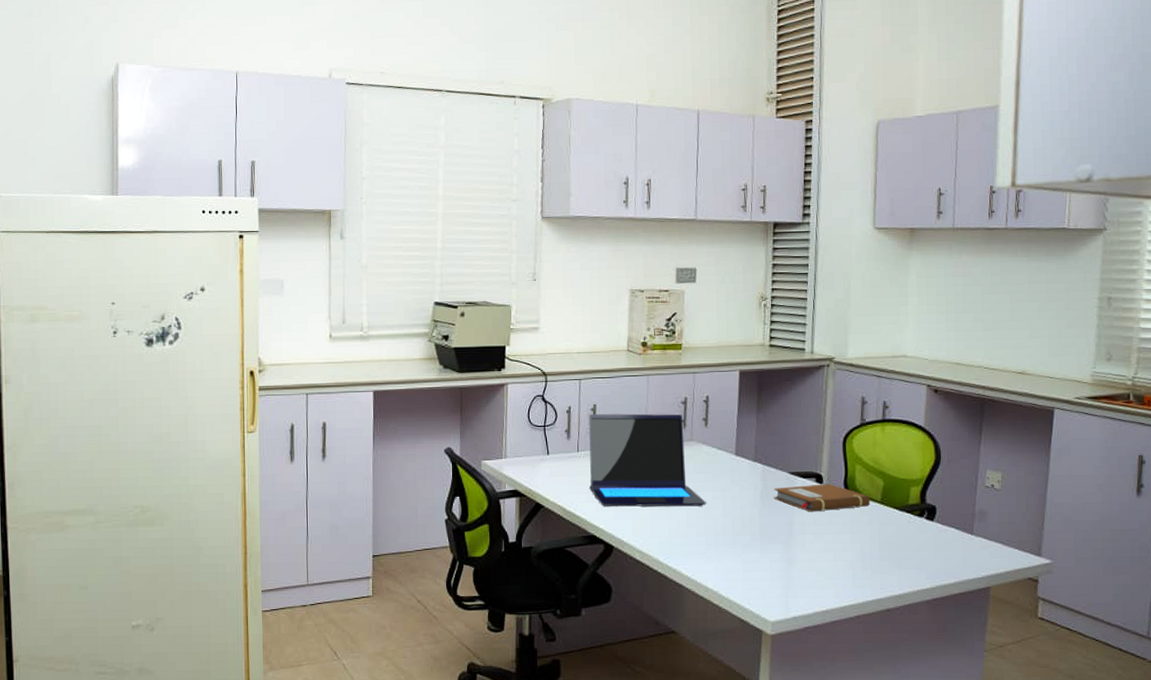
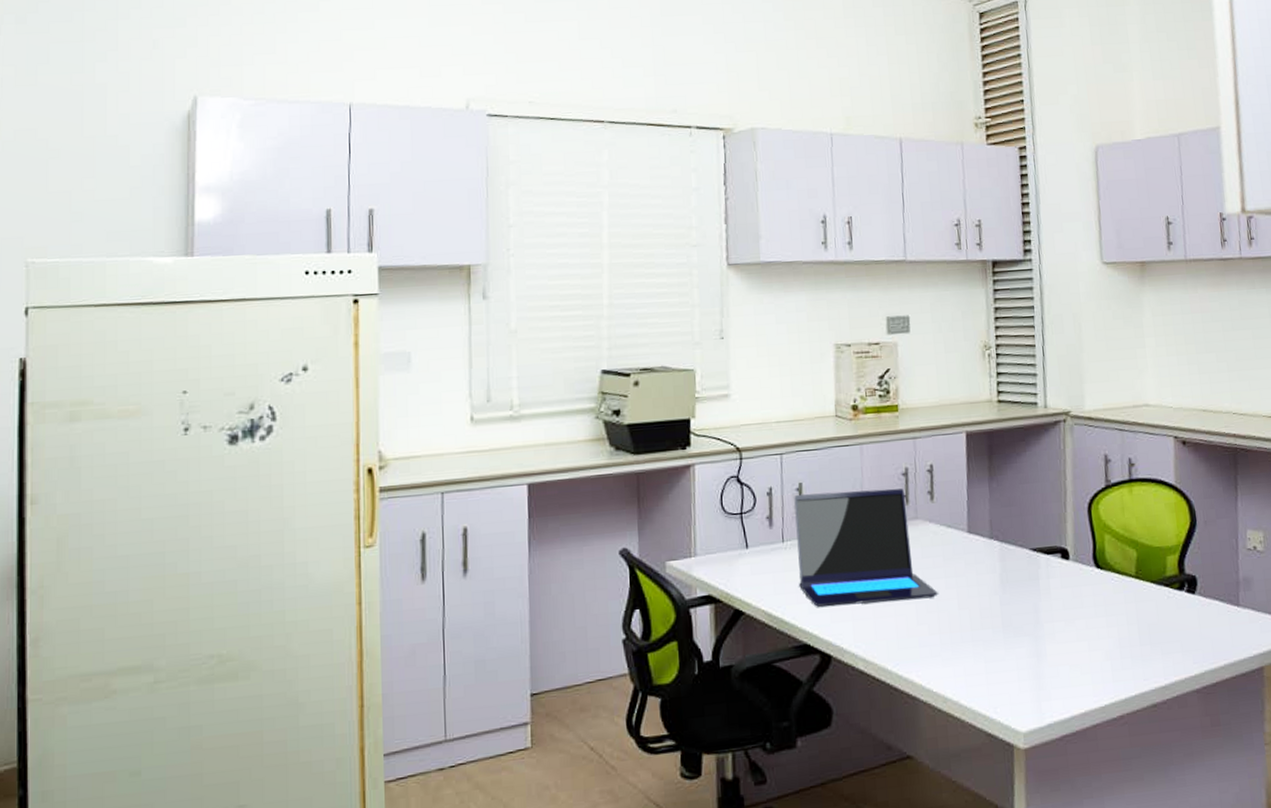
notebook: present [773,483,871,512] -> none [1014,558,1125,595]

